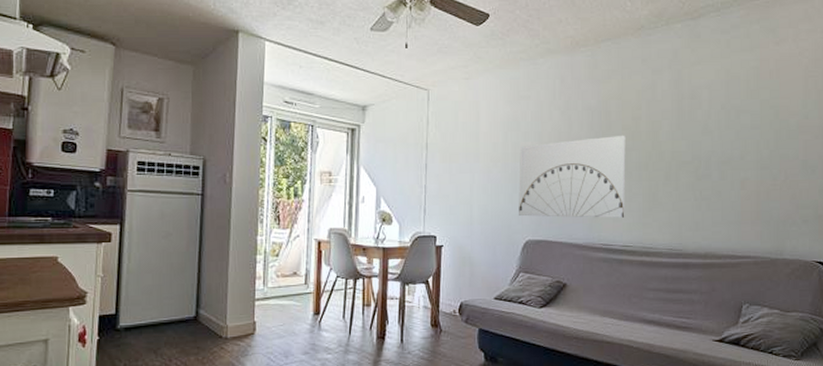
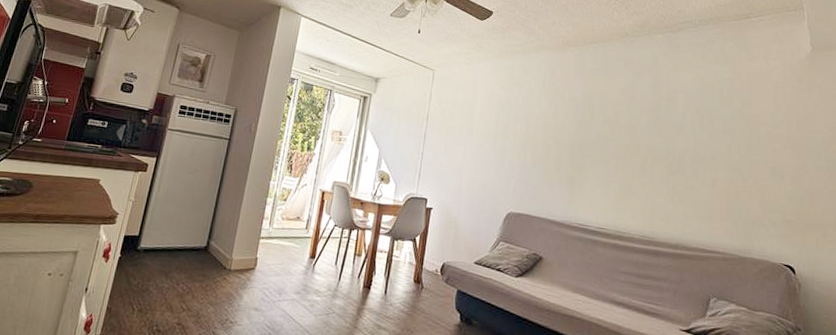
wall art: present [519,135,626,219] -> none [504,126,606,203]

